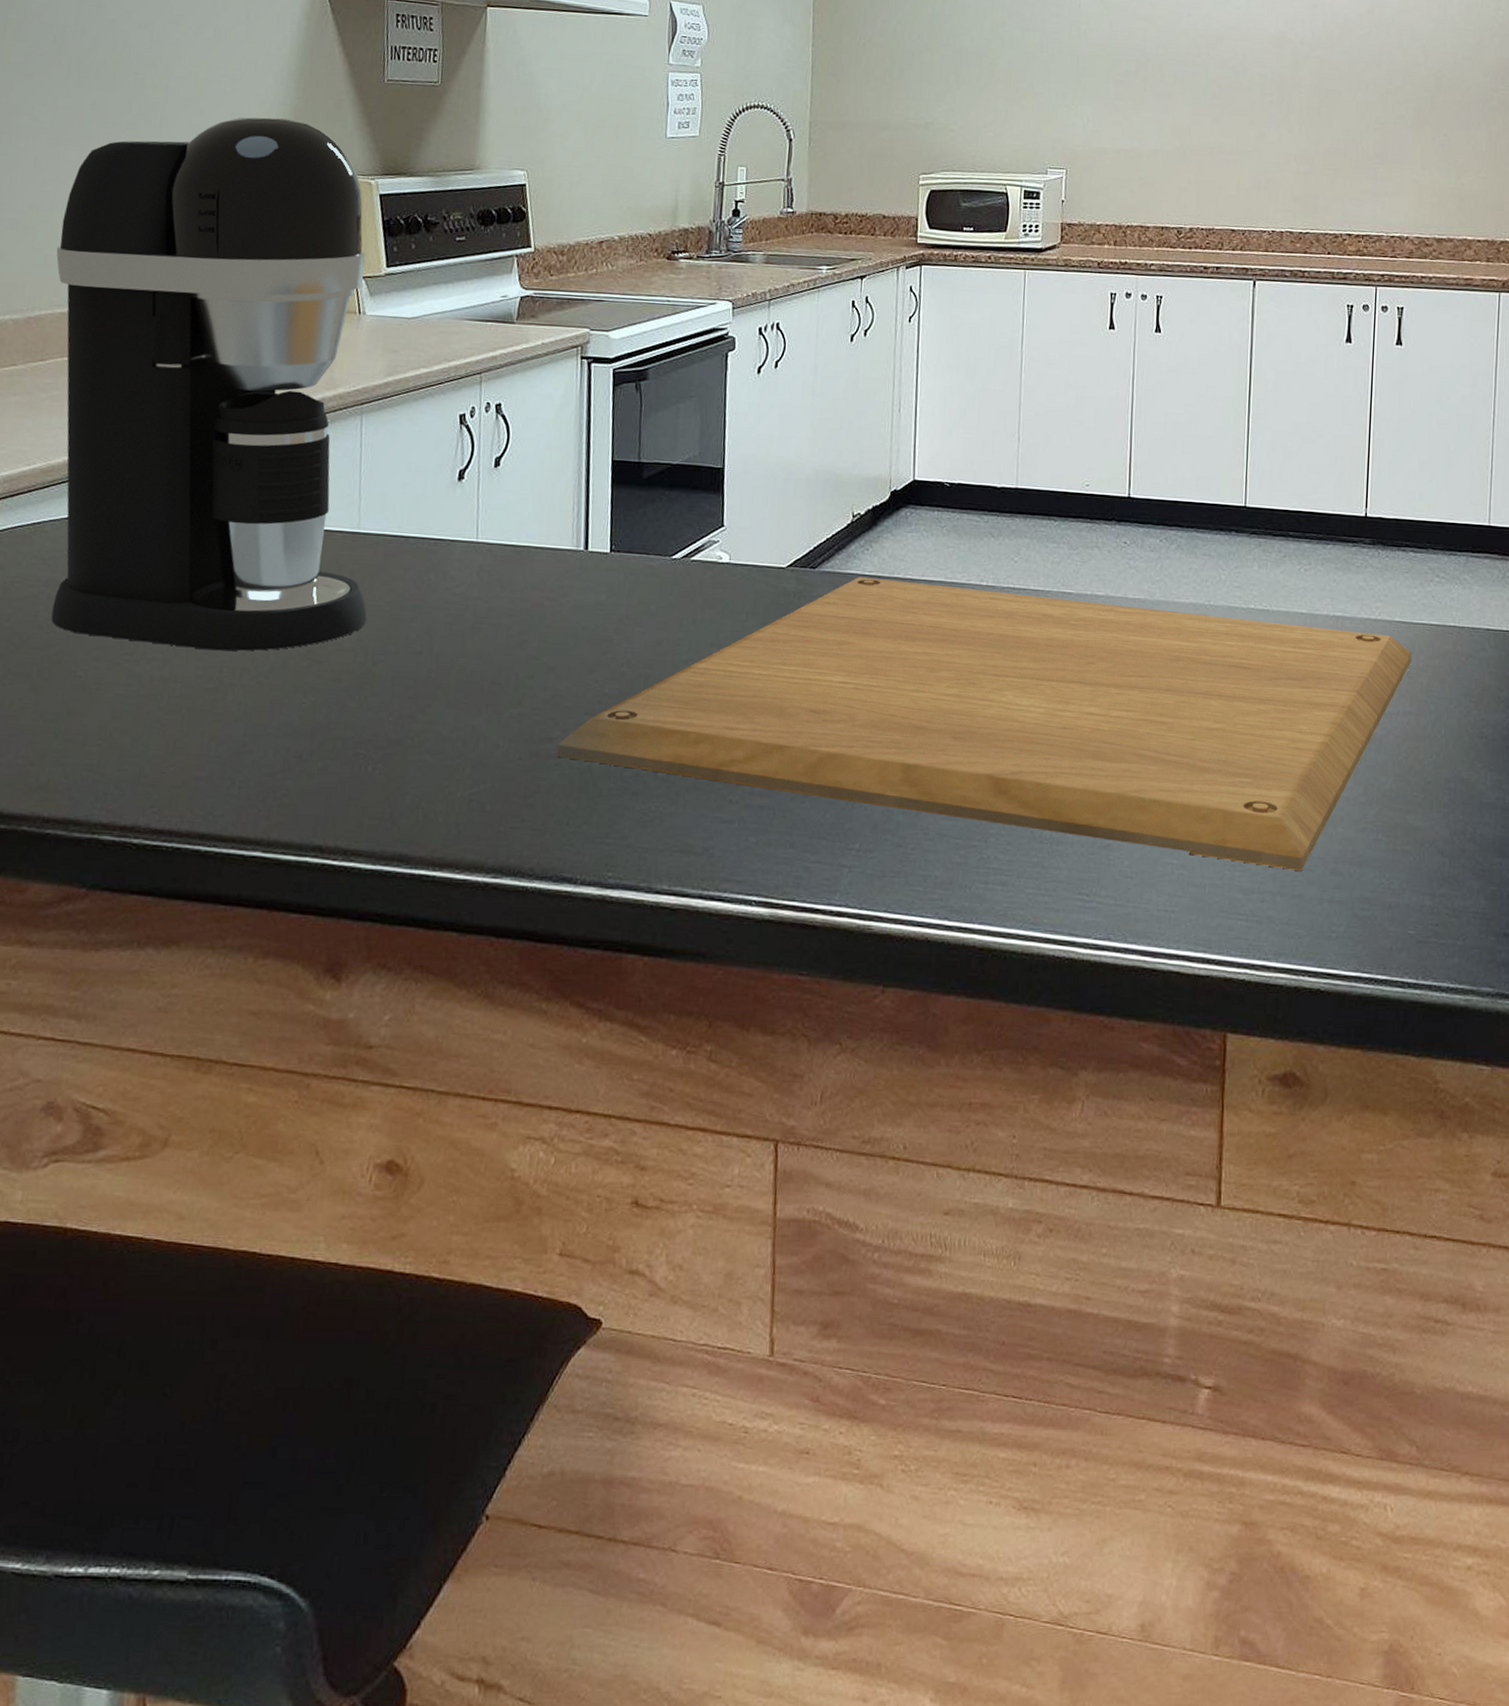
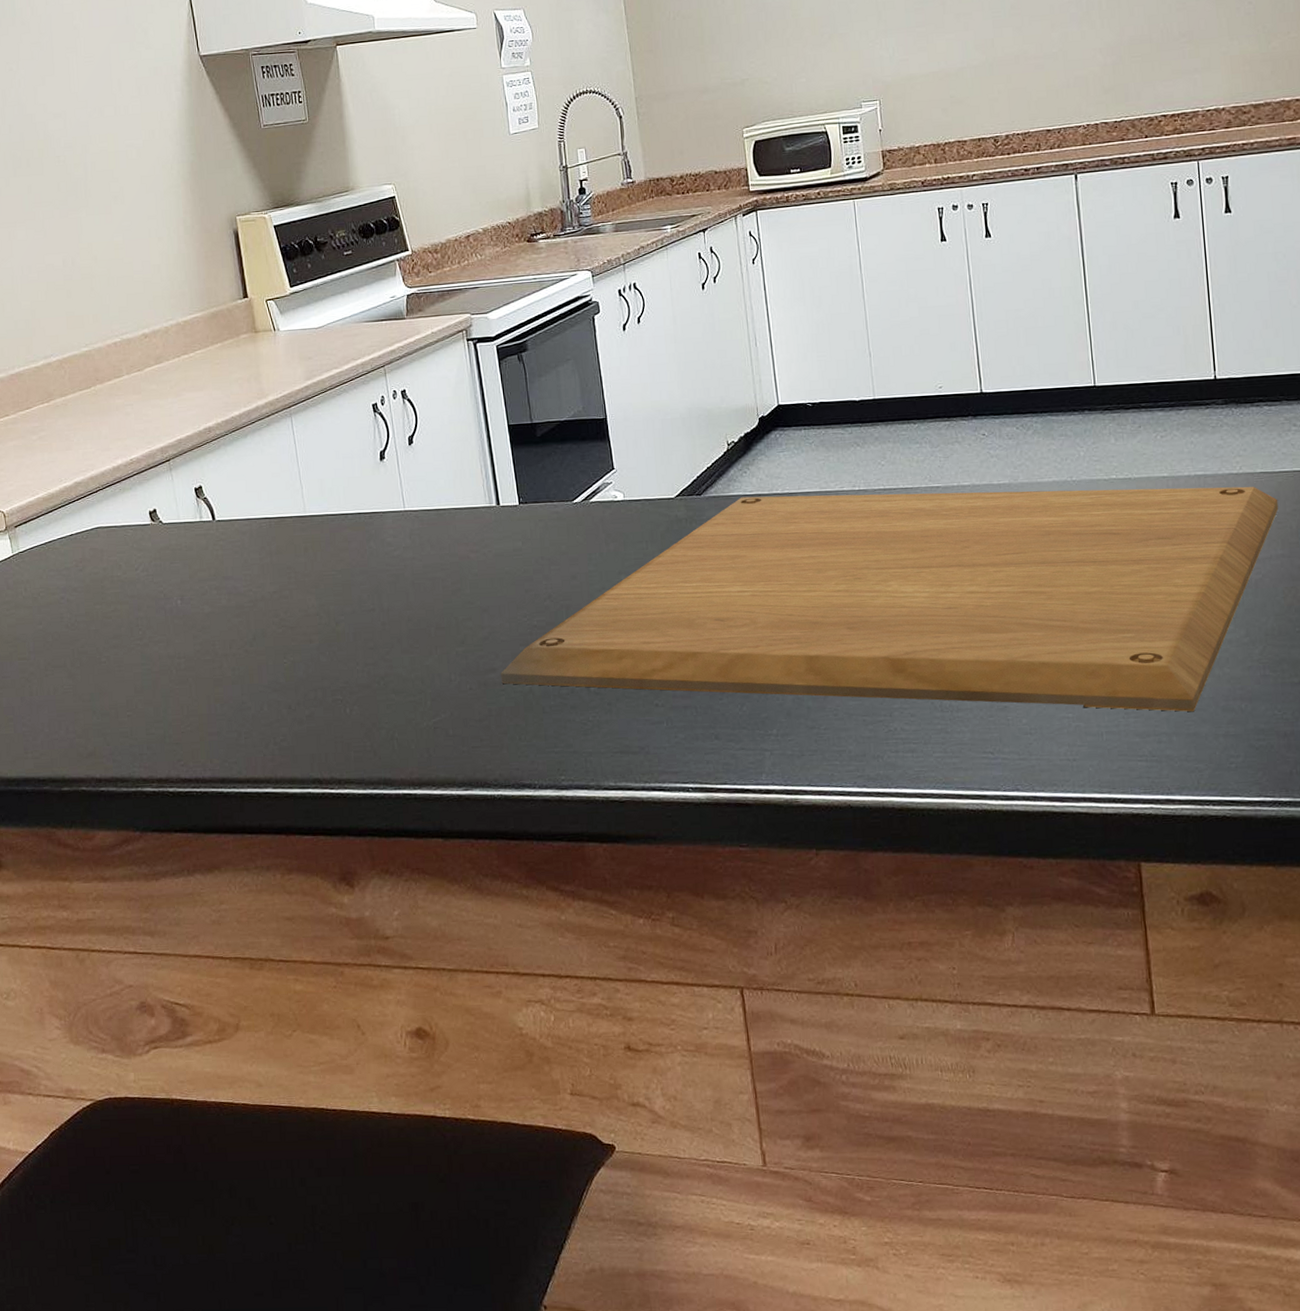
coffee maker: present [51,117,367,651] -> none [22,173,324,629]

